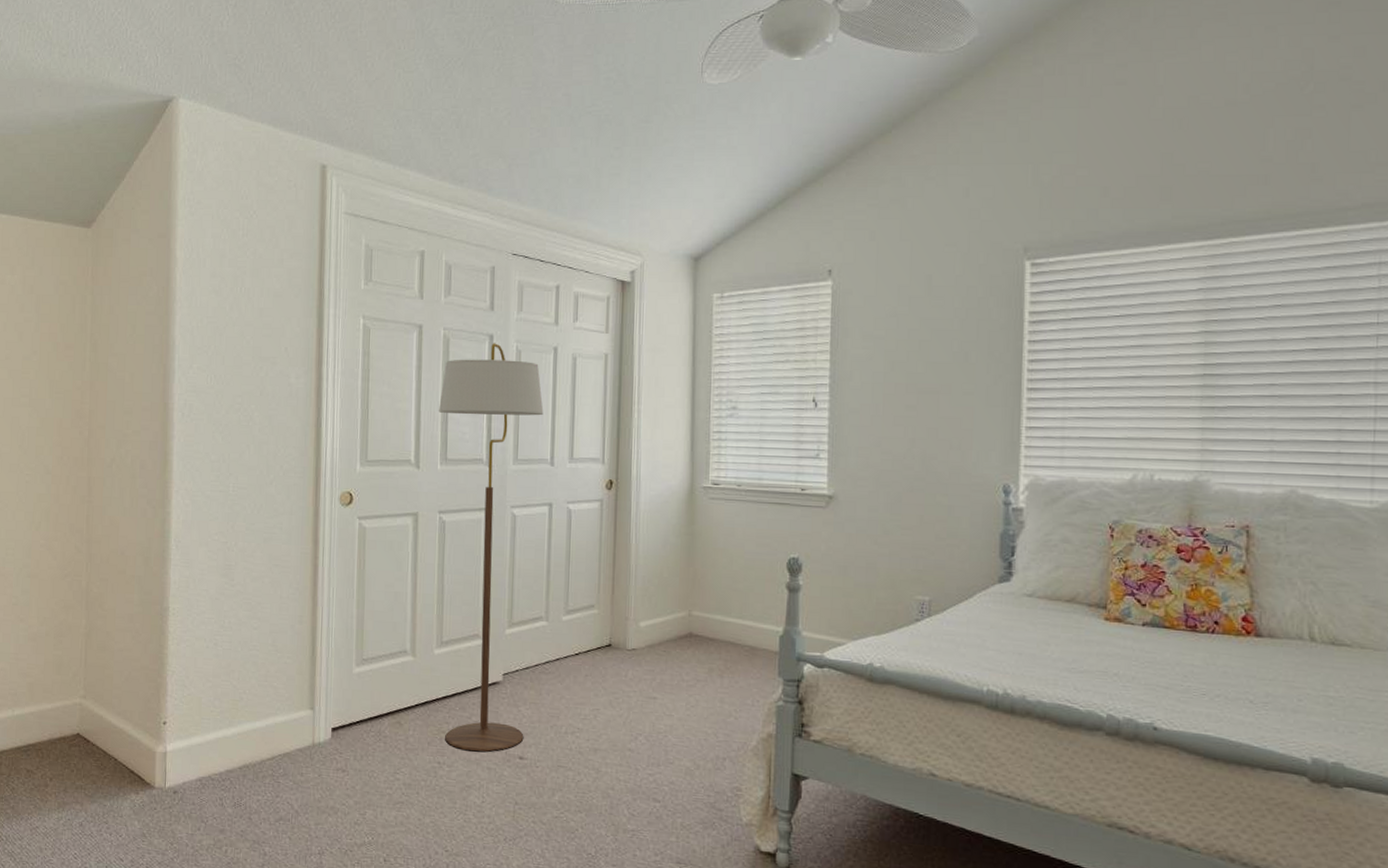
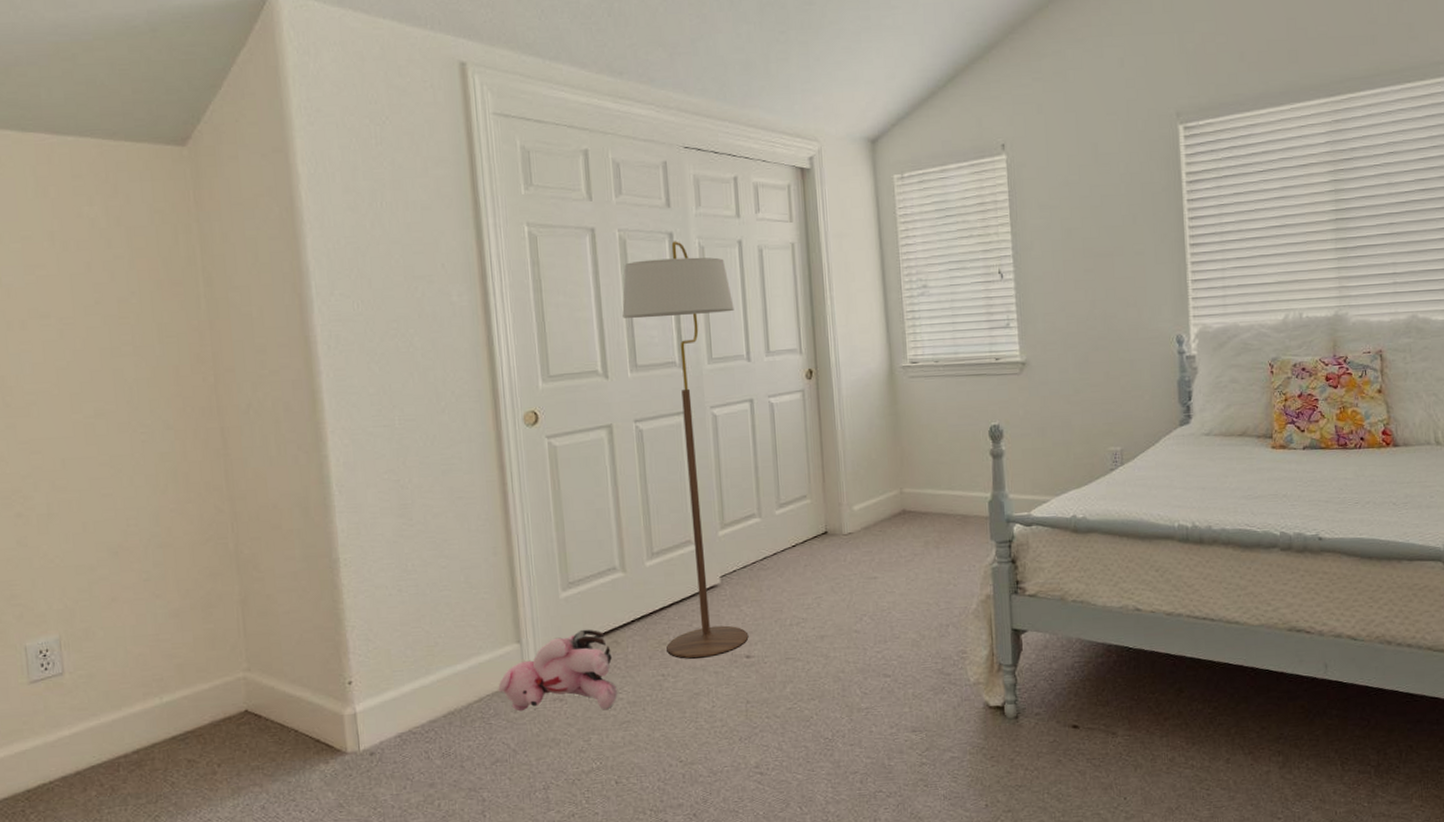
stuffed bear: none [289,706,396,788] -> present [498,629,618,712]

